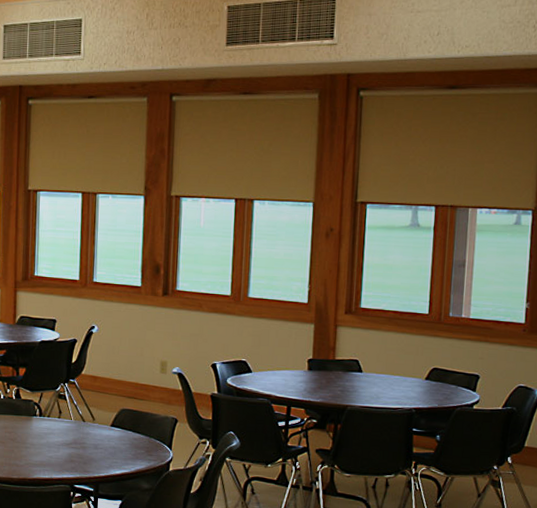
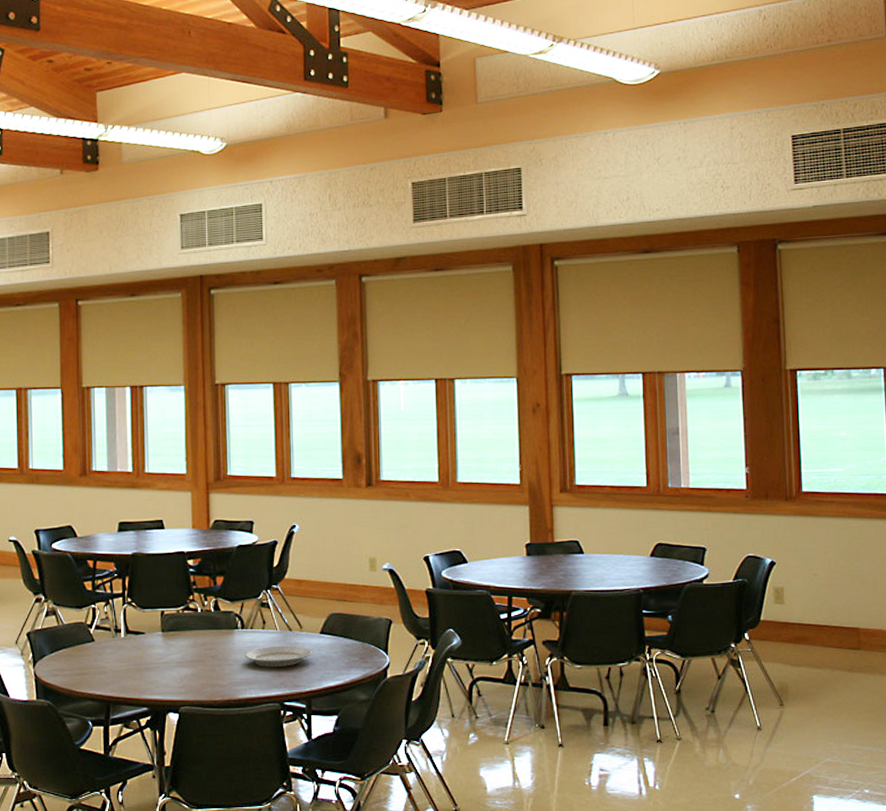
plate: none [40,434,102,454] -> present [244,645,312,667]

